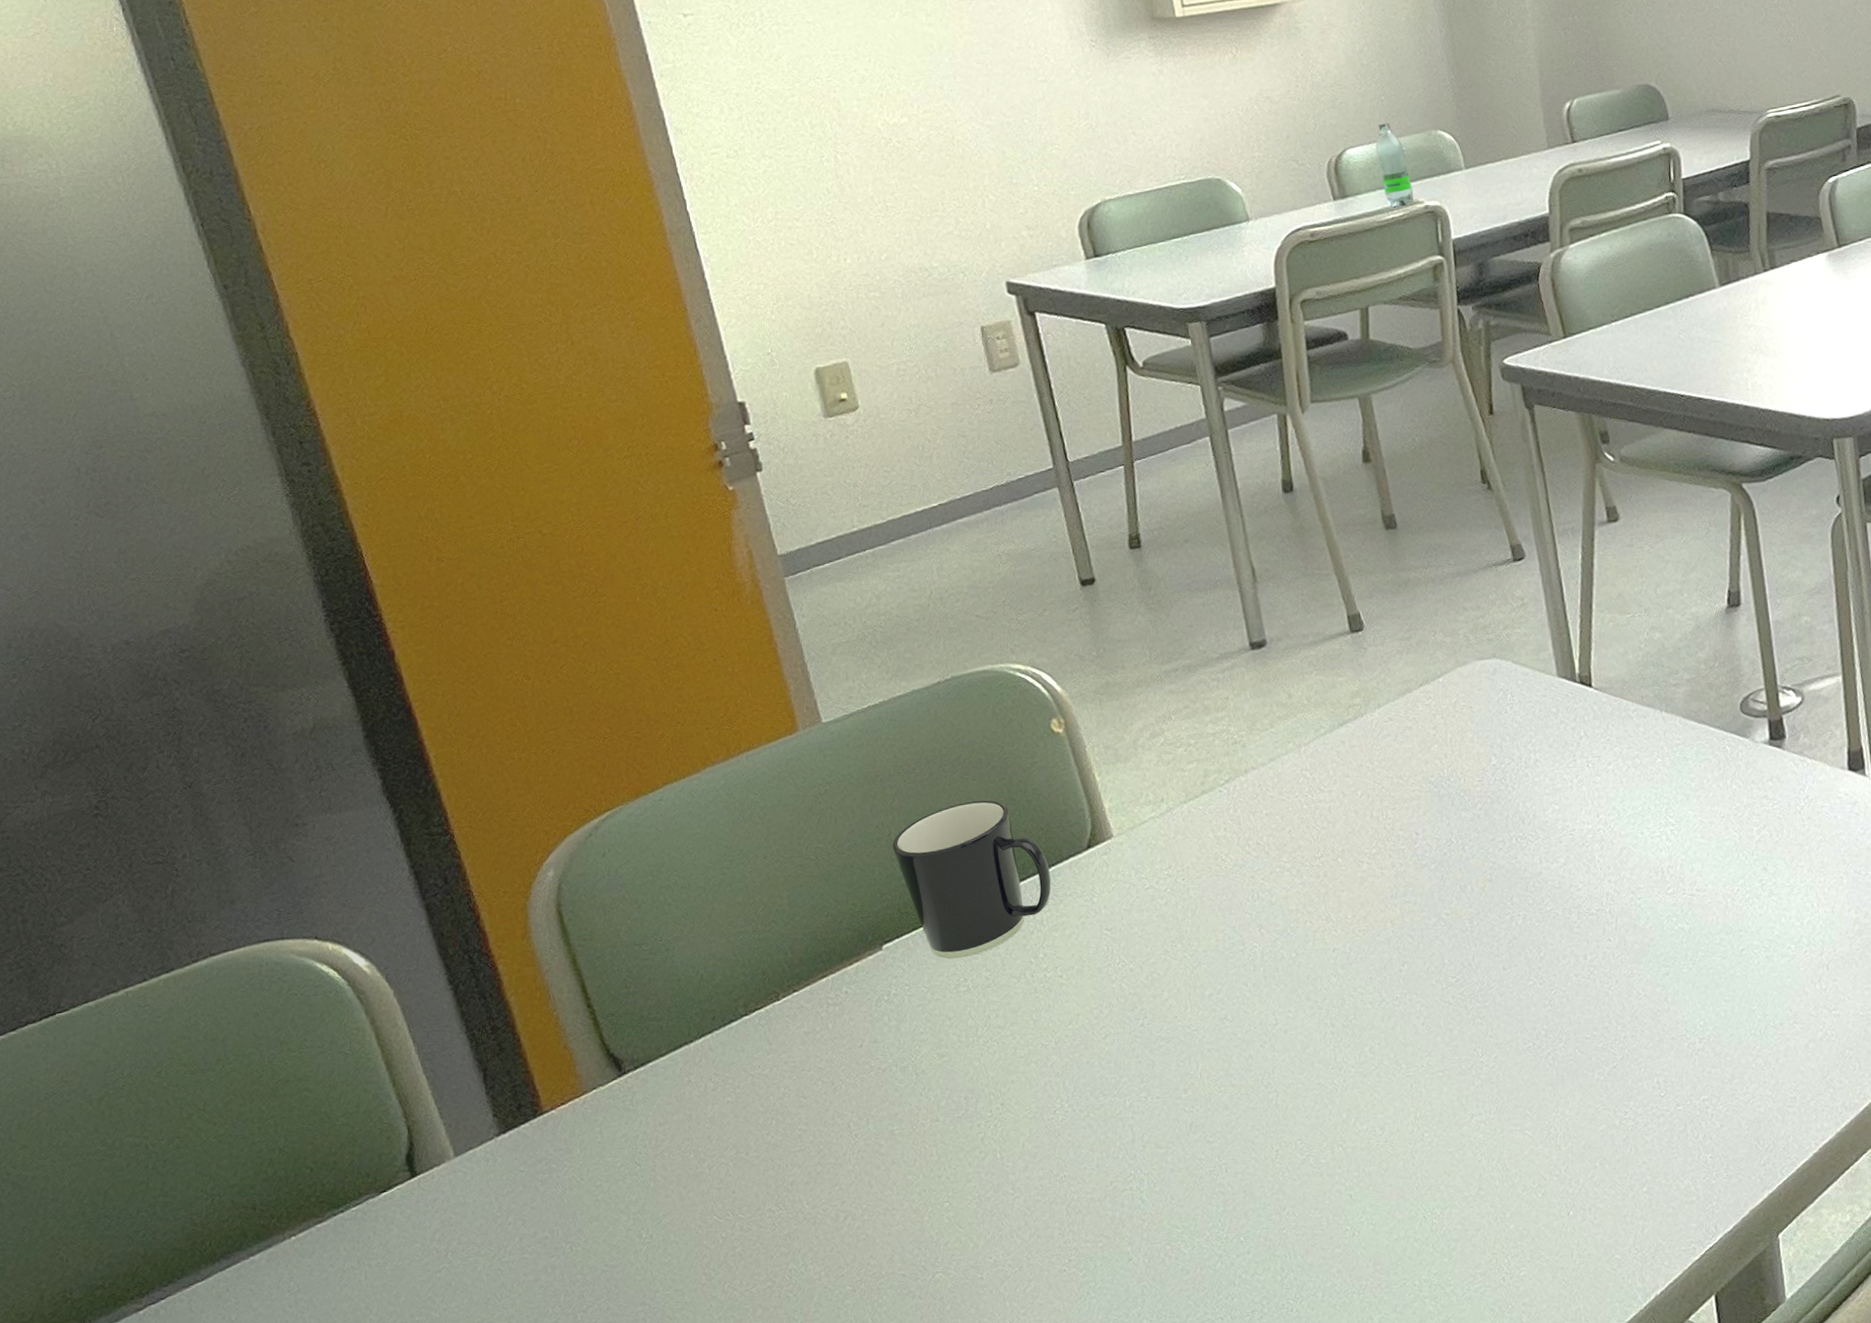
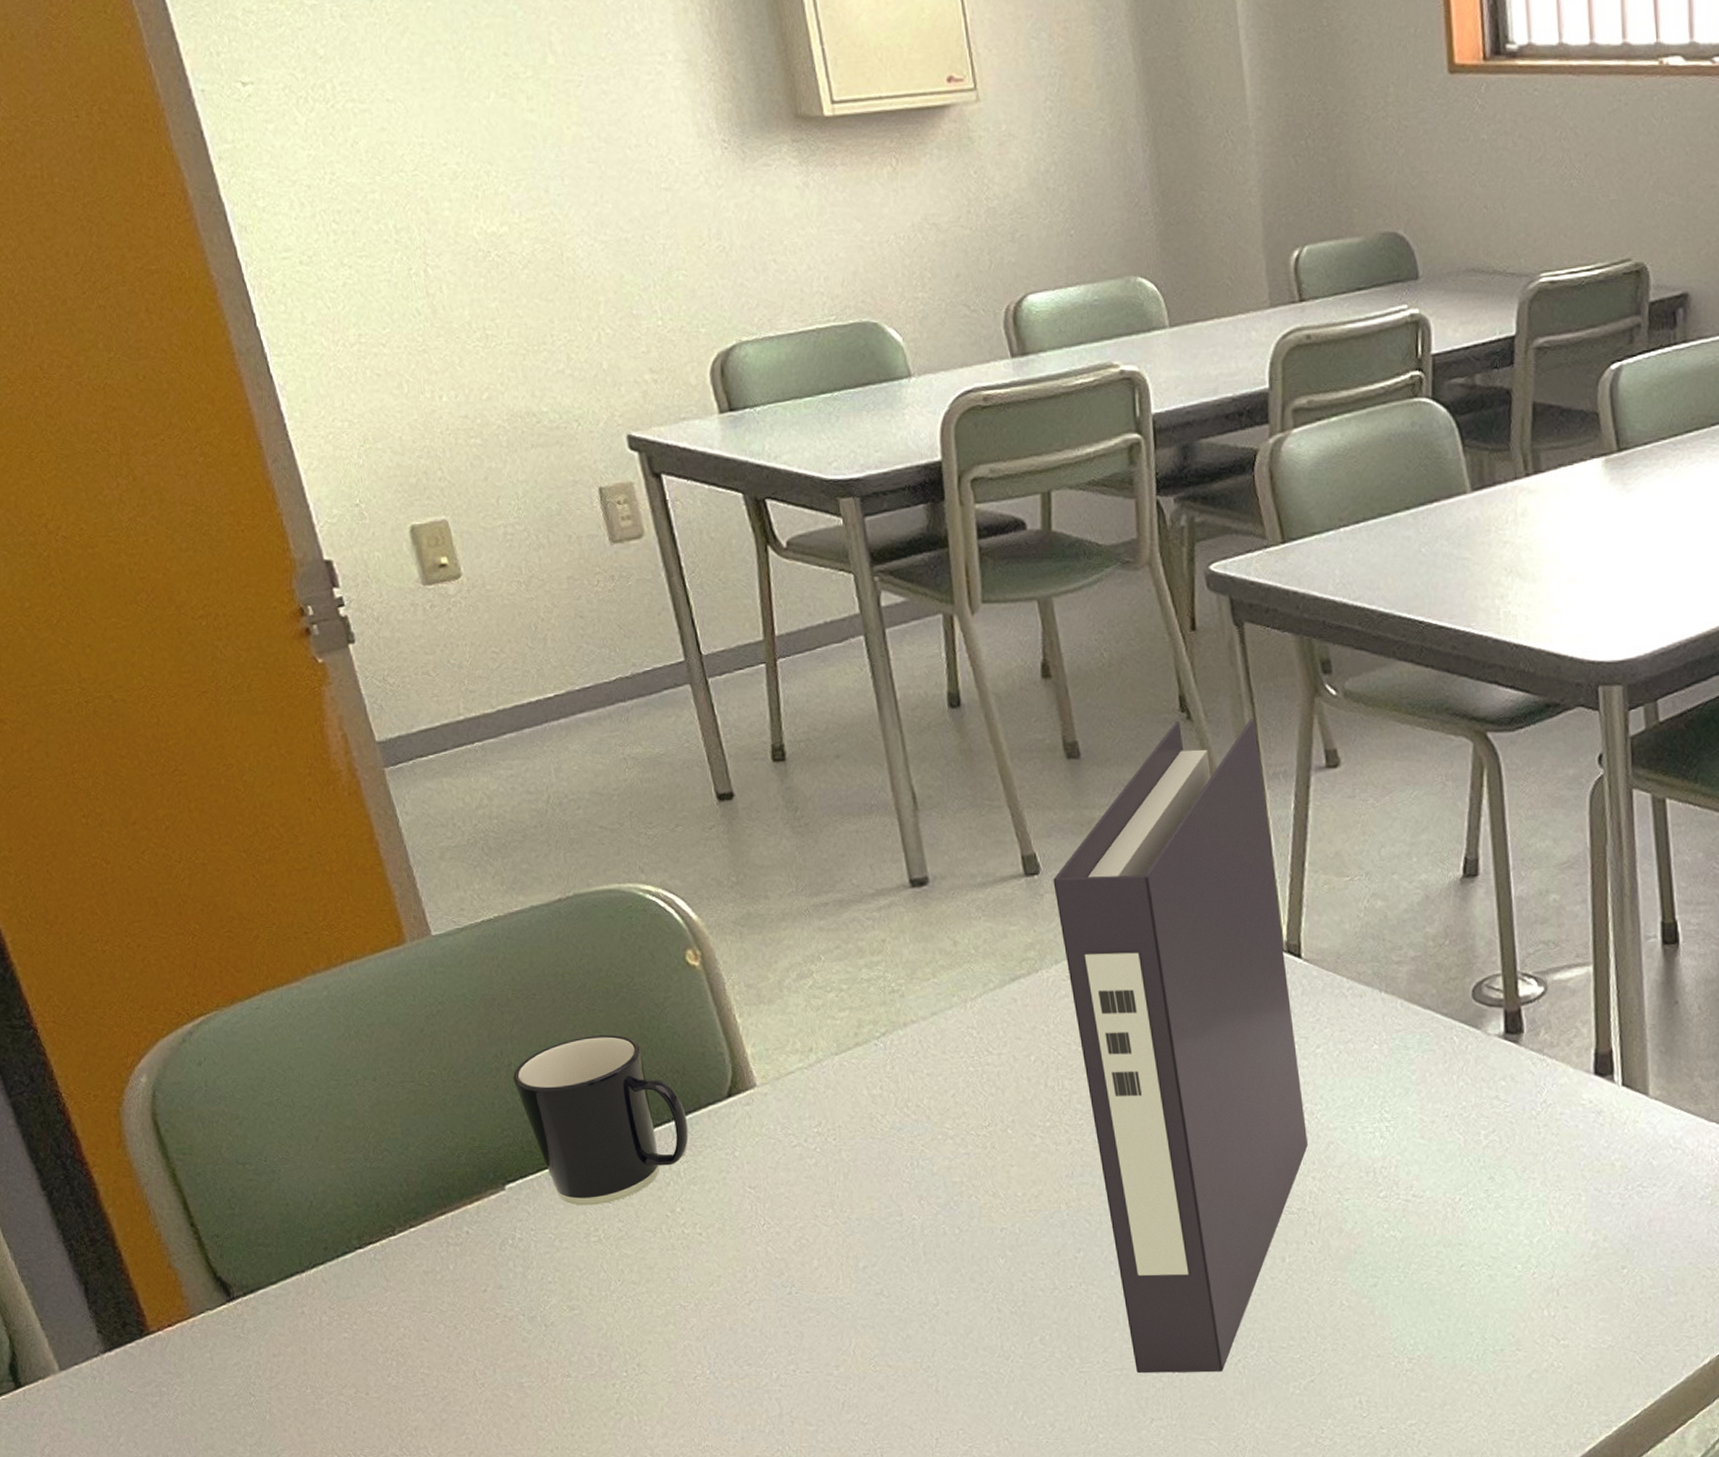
bottle: present [1375,122,1414,208] -> none [1062,264,1107,371]
binder: none [1375,484,1604,1073] -> present [1053,717,1308,1374]

